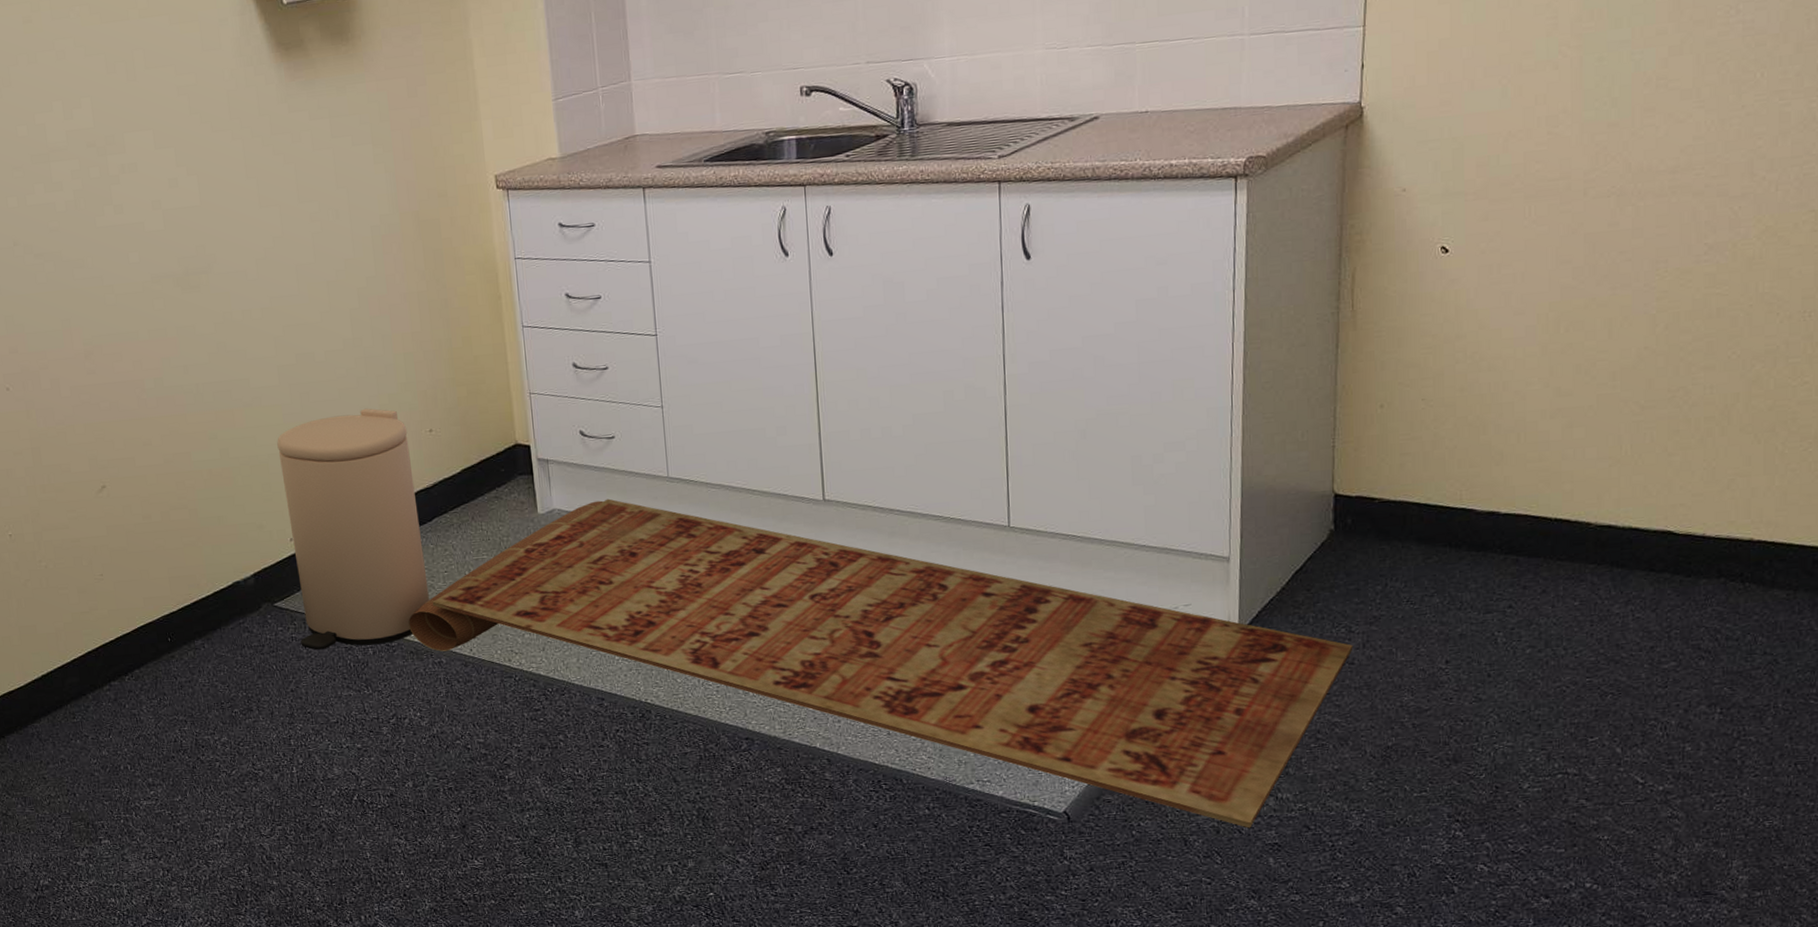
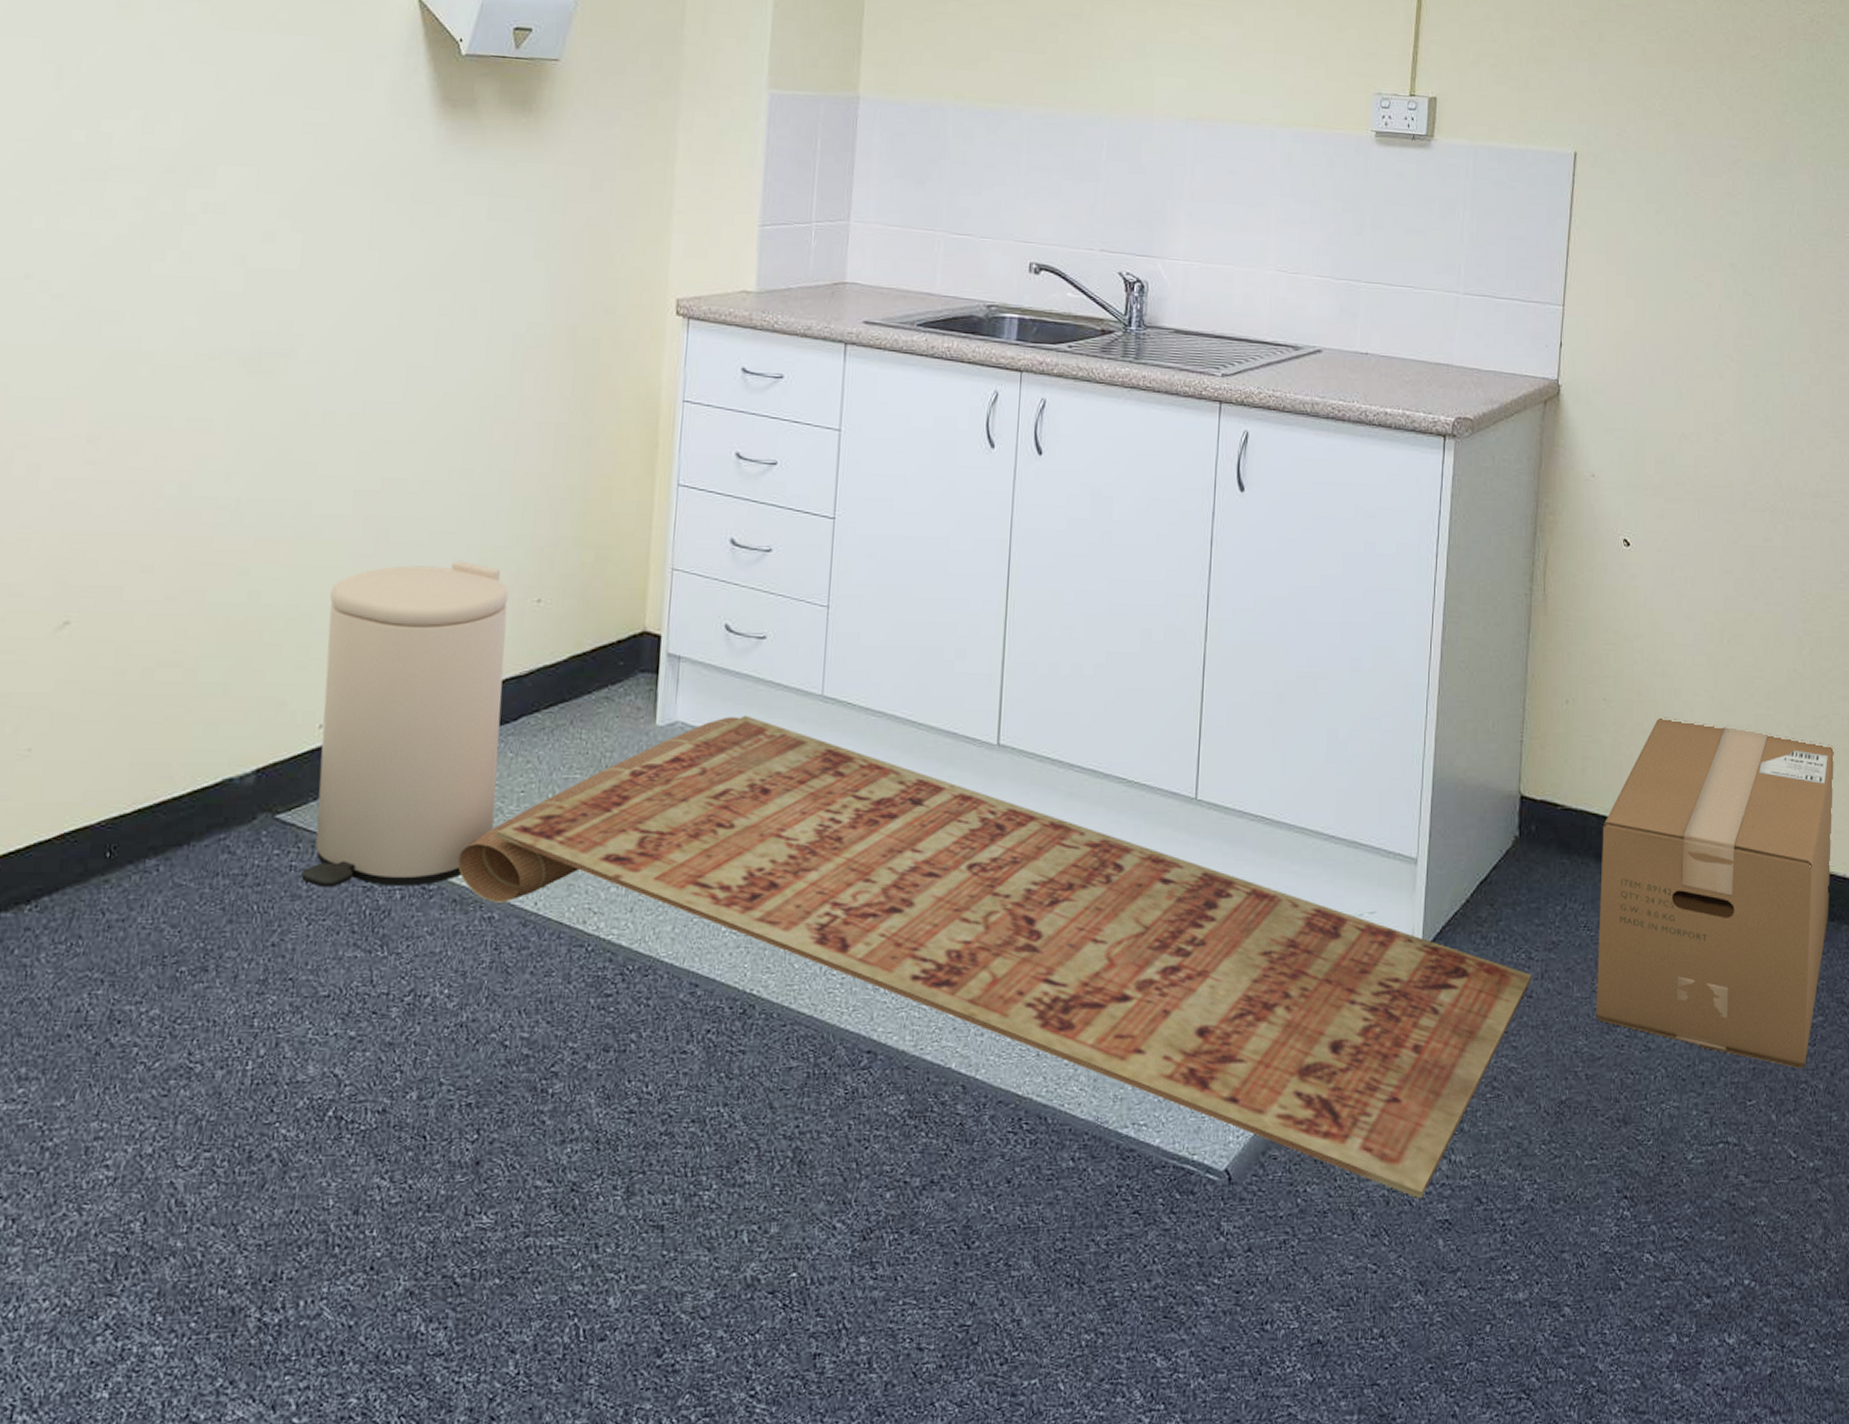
box: none [1422,408,1693,708] -> present [1597,717,1834,1068]

